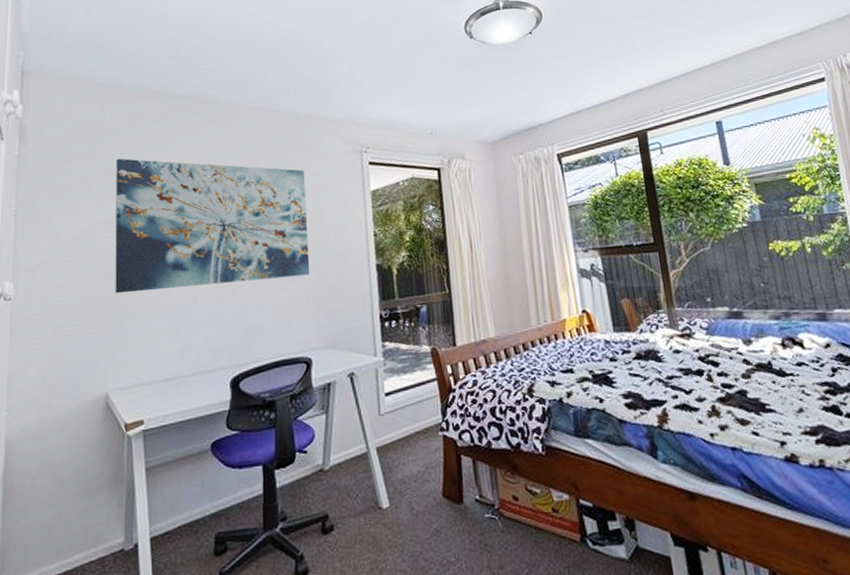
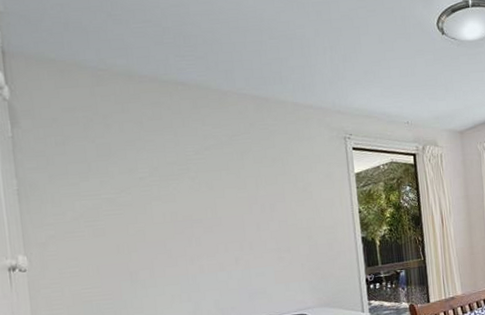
wall art: present [115,158,310,294] -> none [113,141,304,265]

